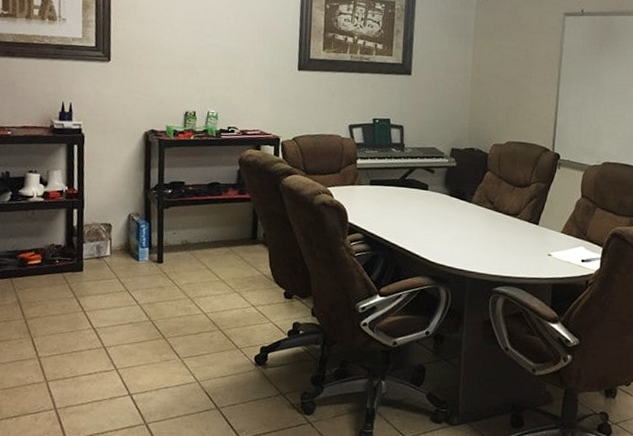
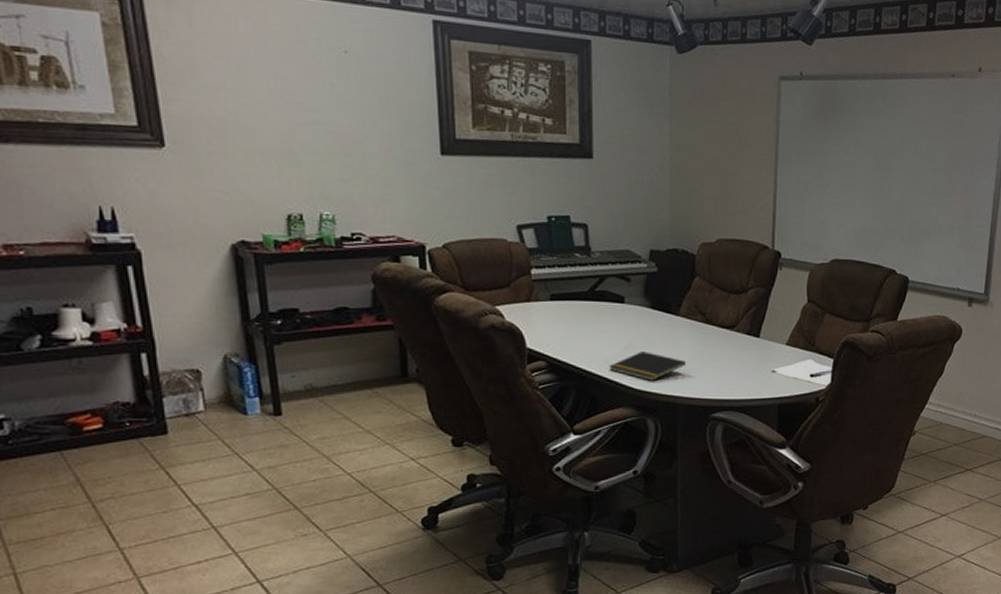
notepad: none [412,231,476,256] -> present [609,352,687,381]

